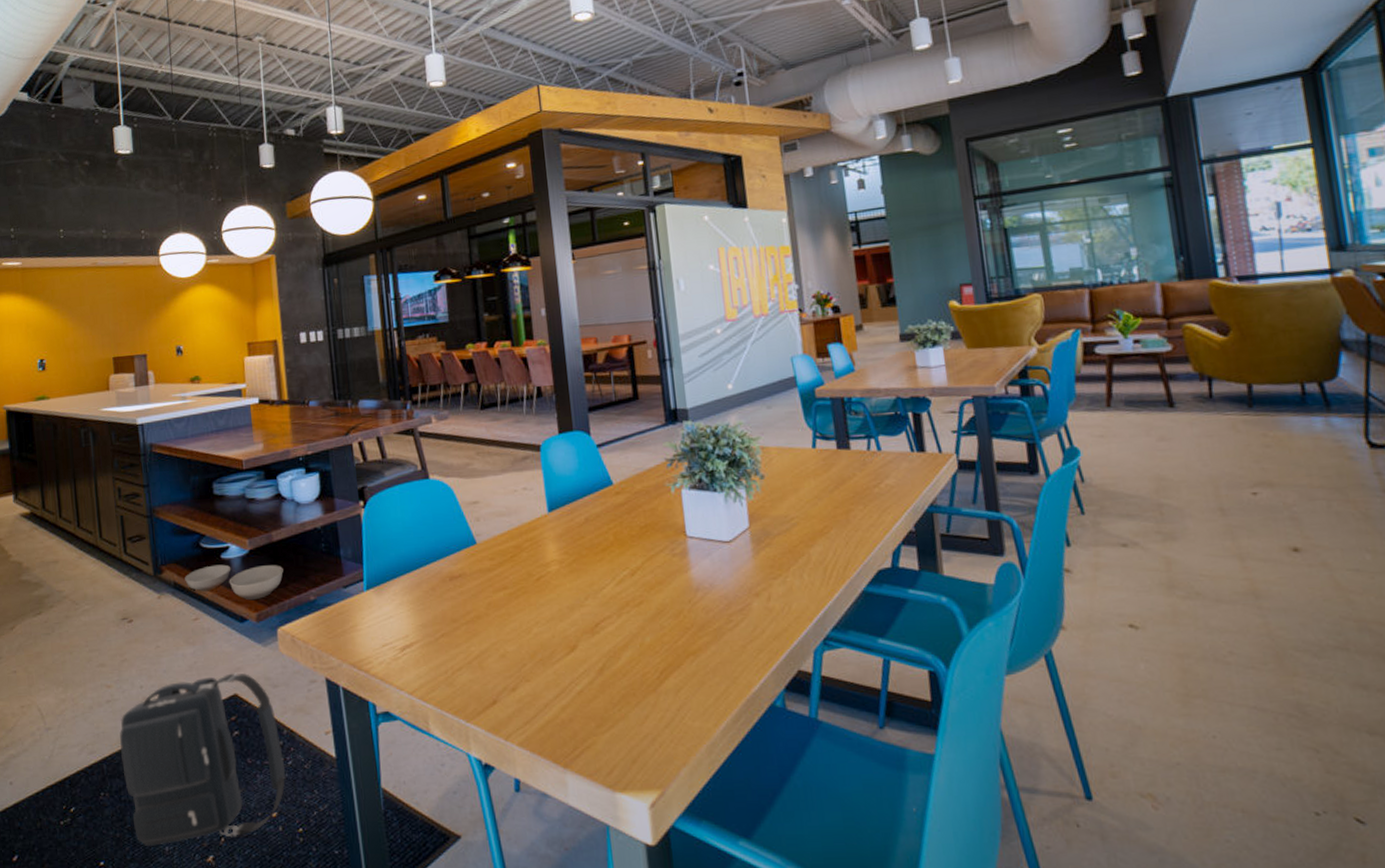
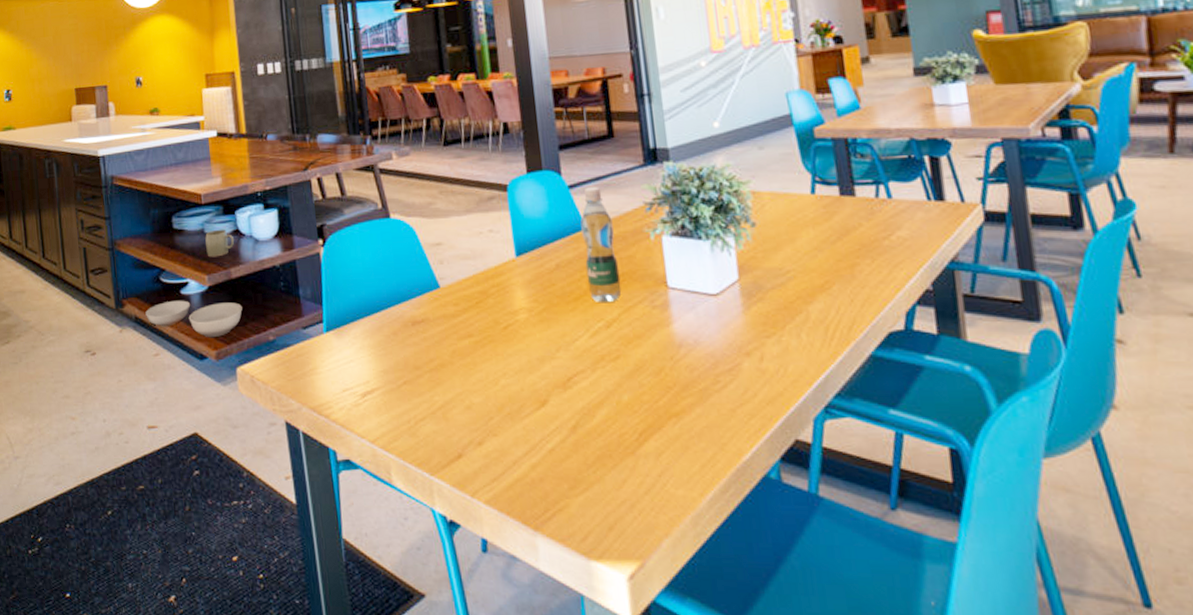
backpack: present [120,672,286,847] -> none [84,411,246,583]
mug: none [246,493,275,522] -> present [205,229,234,258]
bottle: none [608,445,645,553] -> present [580,187,622,303]

